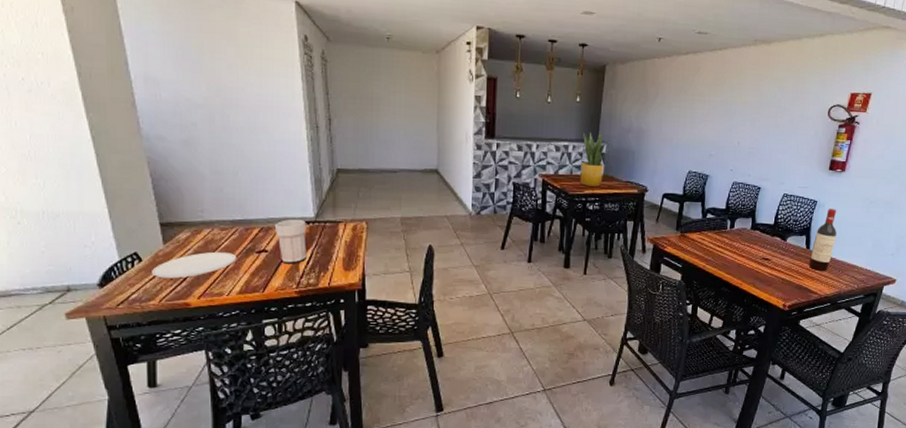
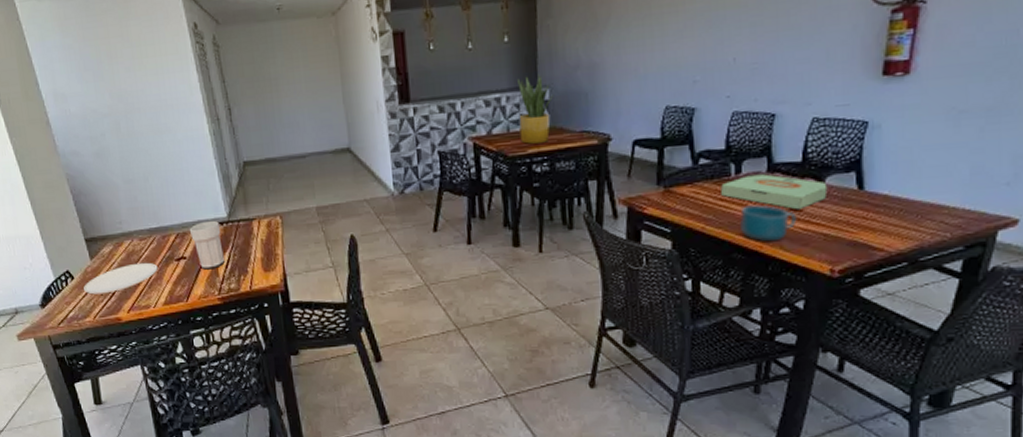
pizza box: none [719,230,788,260] -> present [721,174,828,210]
cup: none [729,252,766,281] -> present [740,204,797,242]
wine bottle: present [808,209,838,272] -> none [864,129,908,220]

